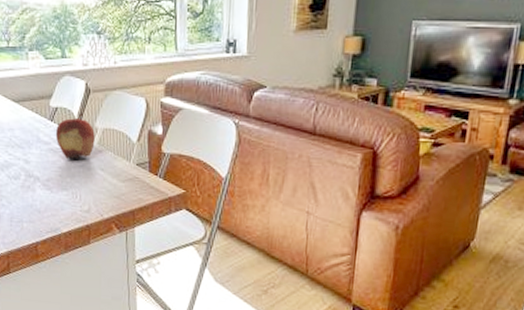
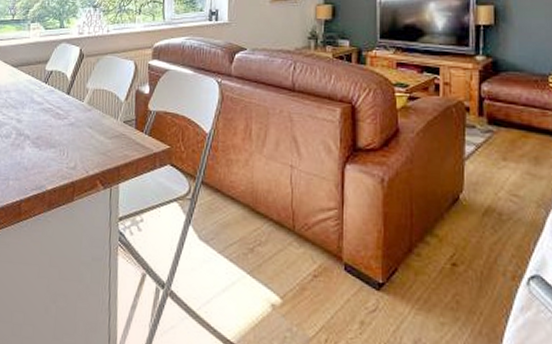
fruit: present [55,113,95,159] -> none [48,75,86,118]

